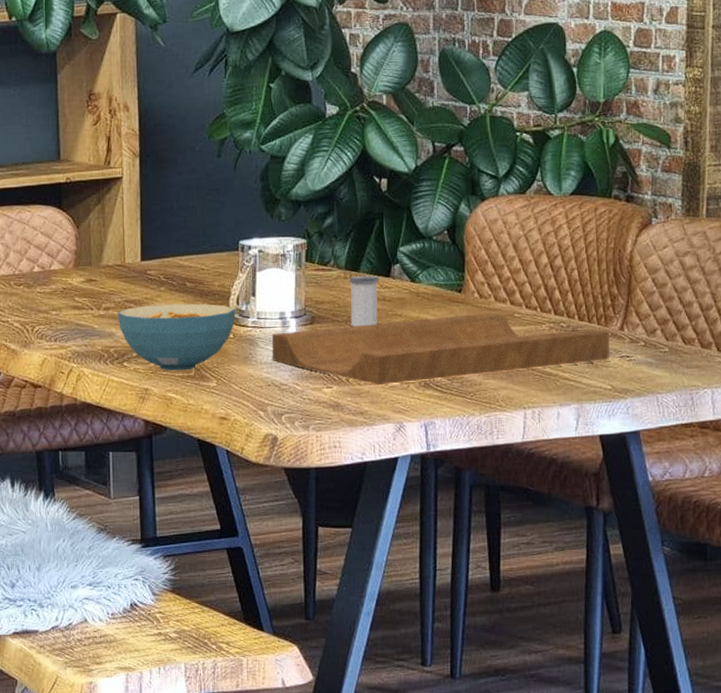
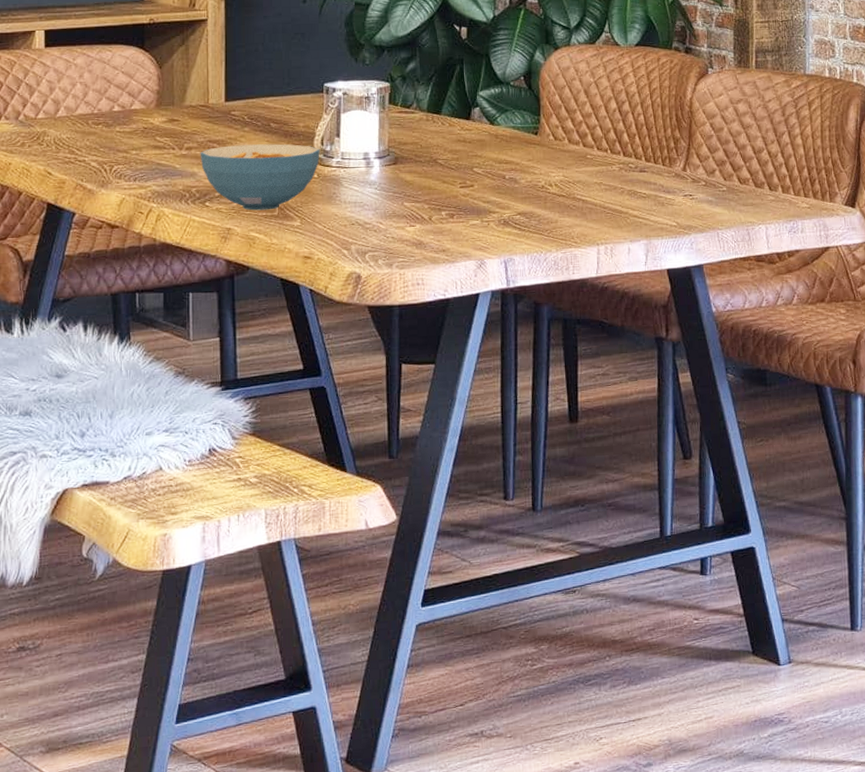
cutting board: present [271,313,610,386] -> none [355,154,674,224]
salt shaker: present [349,275,379,327] -> none [431,117,460,167]

